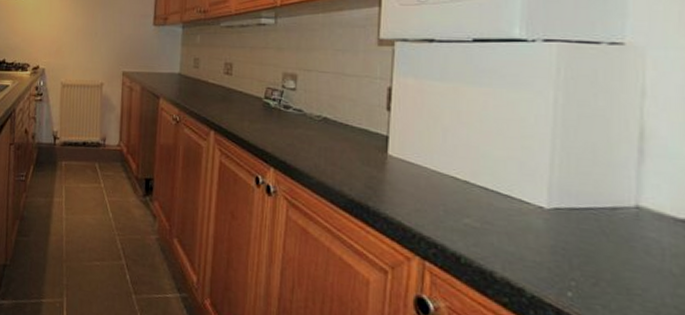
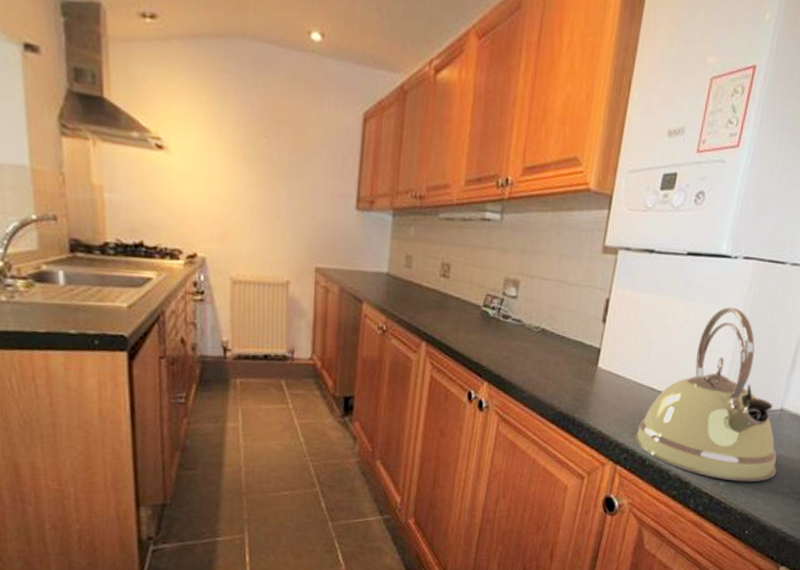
kettle: none [442,92,649,297] -> present [634,307,777,482]

